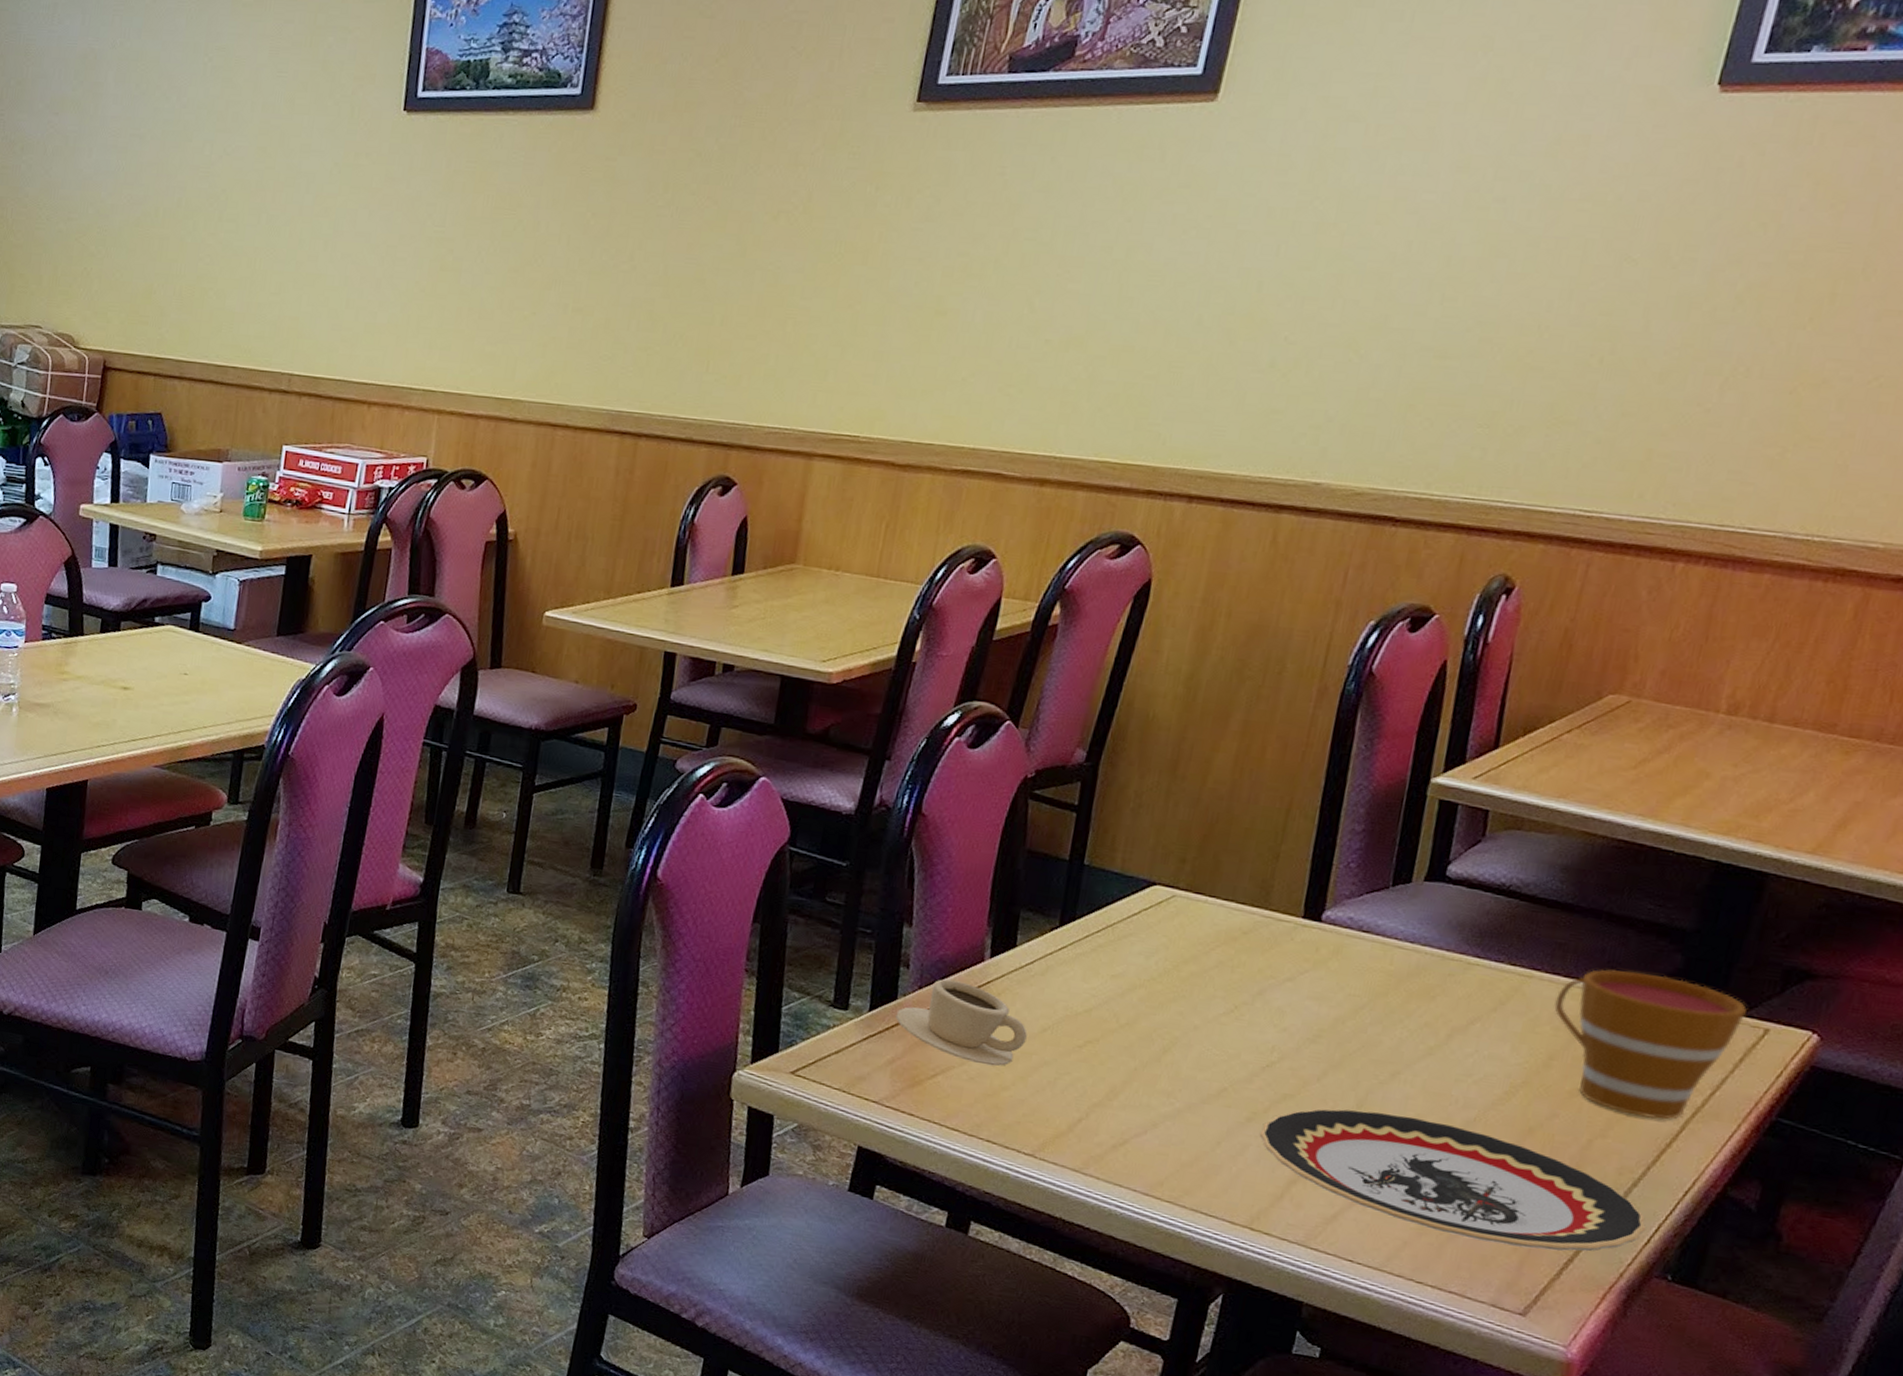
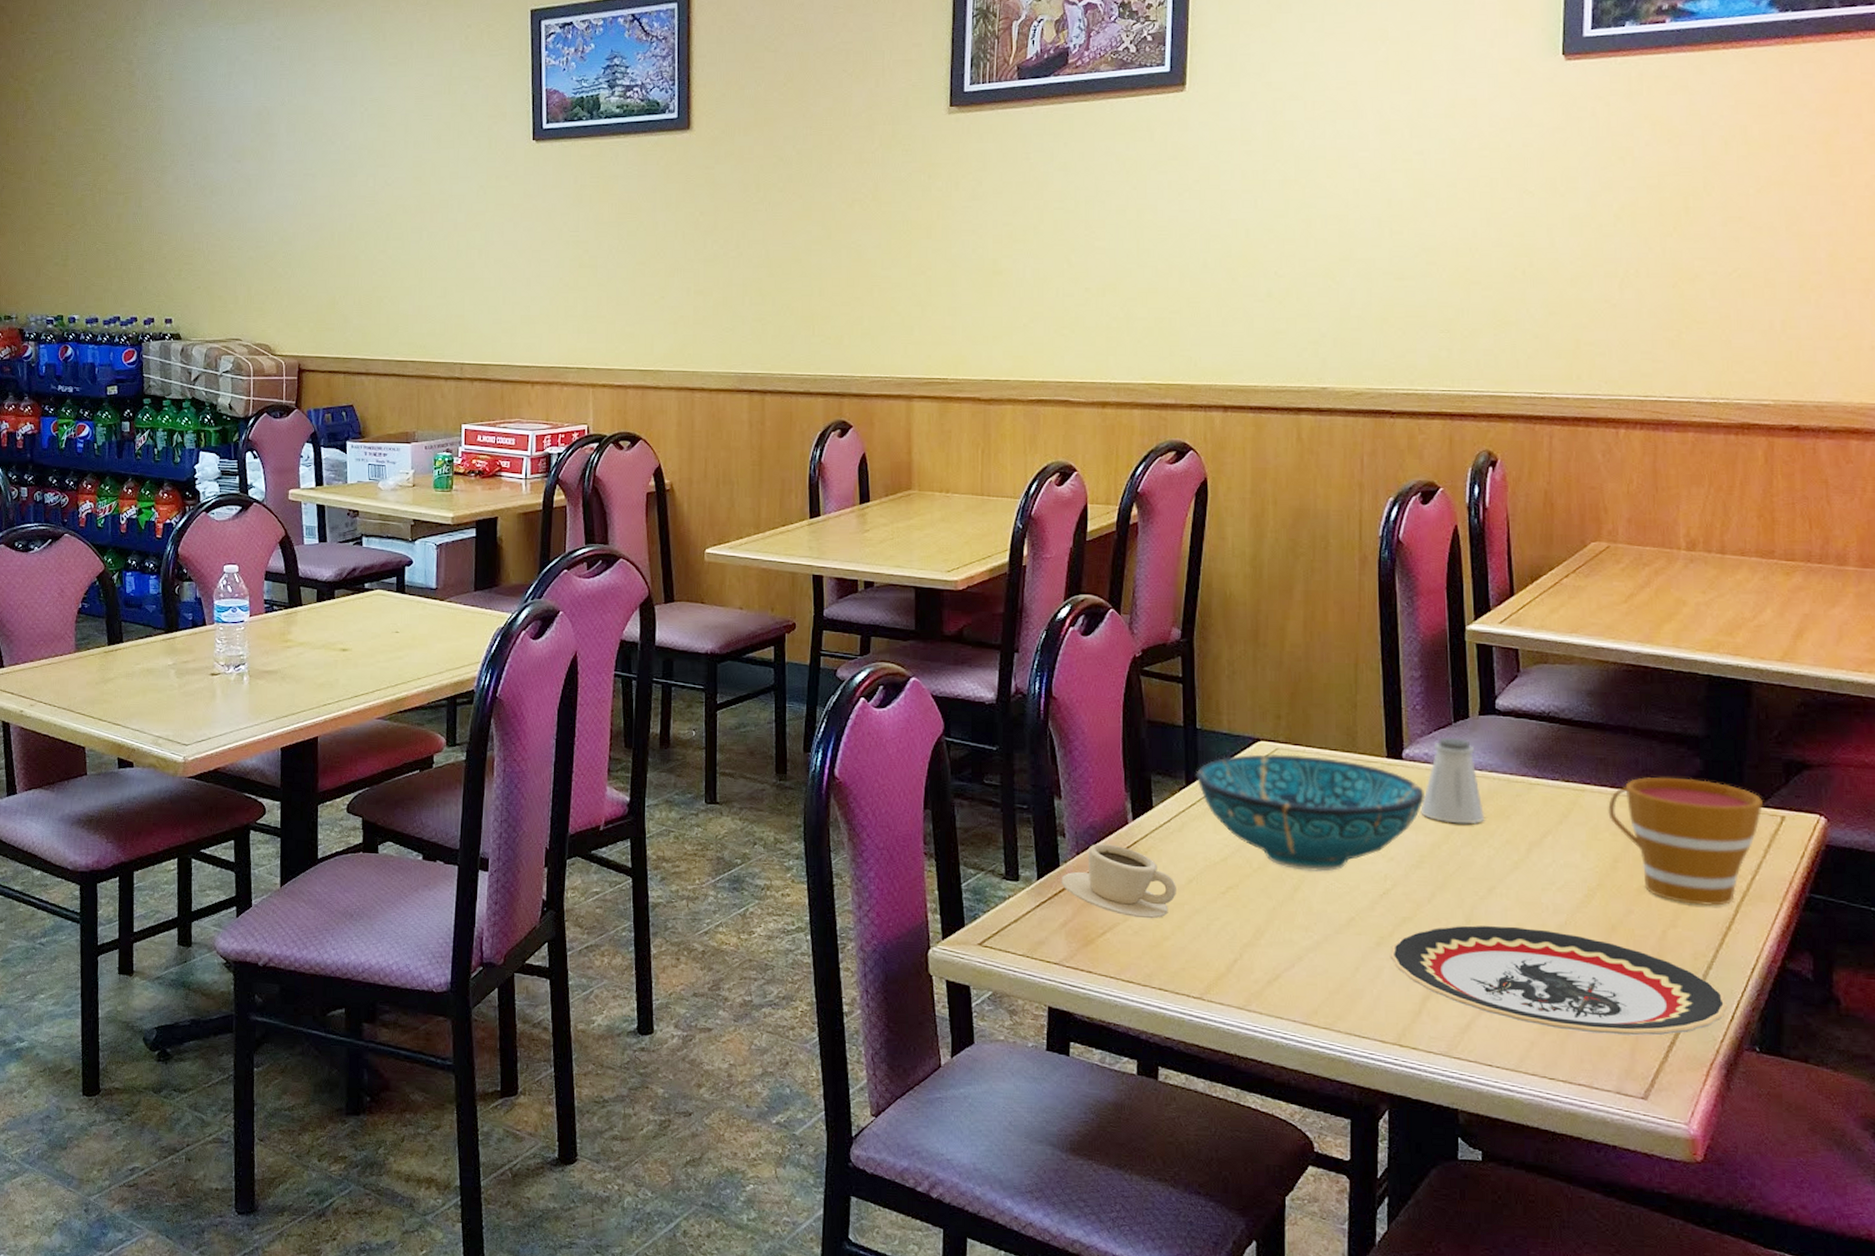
decorative bowl: none [1072,898,1340,1036] -> present [1196,753,1424,872]
saltshaker: none [1329,902,1410,1002] -> present [1420,738,1484,825]

